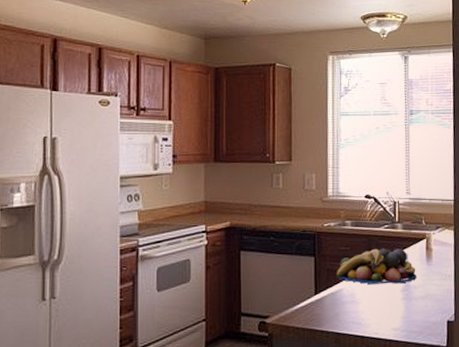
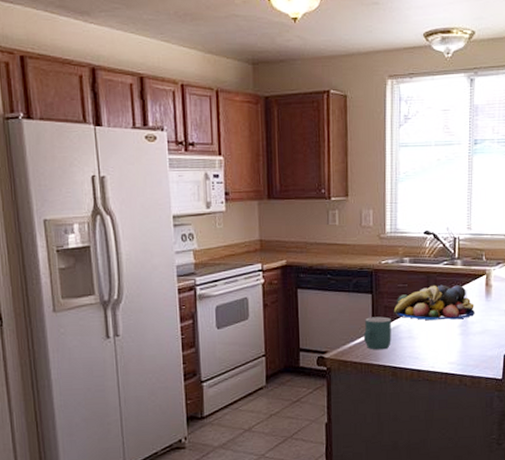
mug: none [306,280,334,315] -> present [363,316,391,350]

